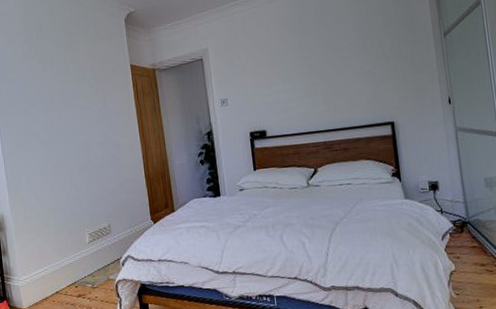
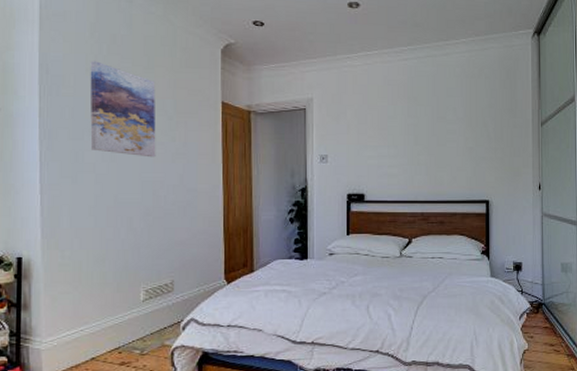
wall art: none [26,47,84,122] -> present [90,61,156,158]

